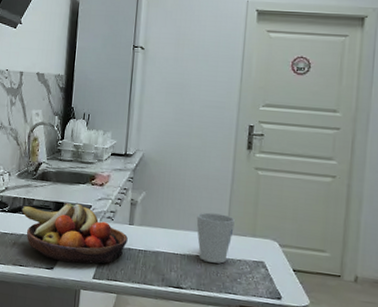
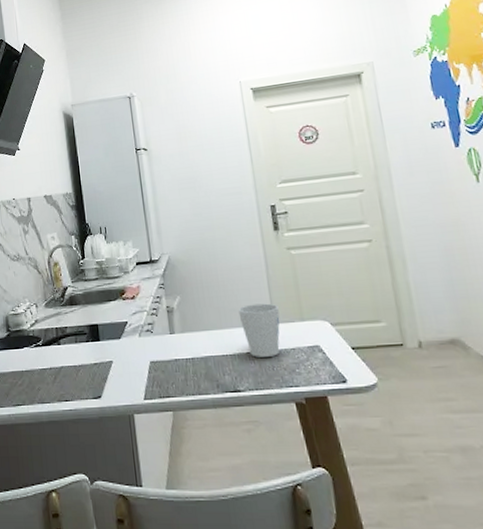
fruit bowl: present [21,202,128,264] -> none [56,322,172,388]

